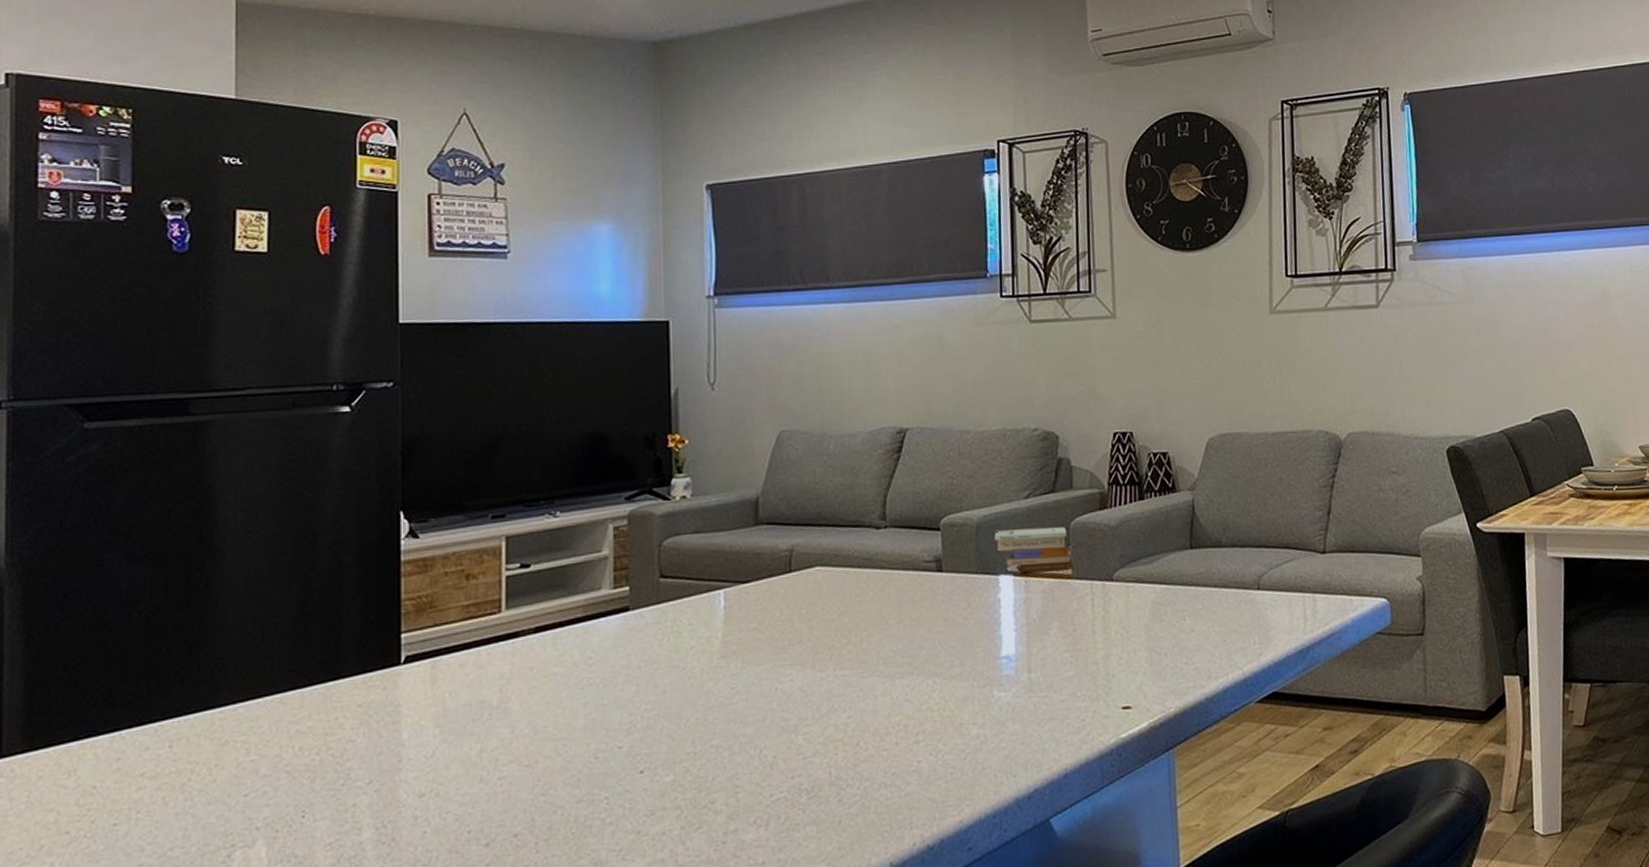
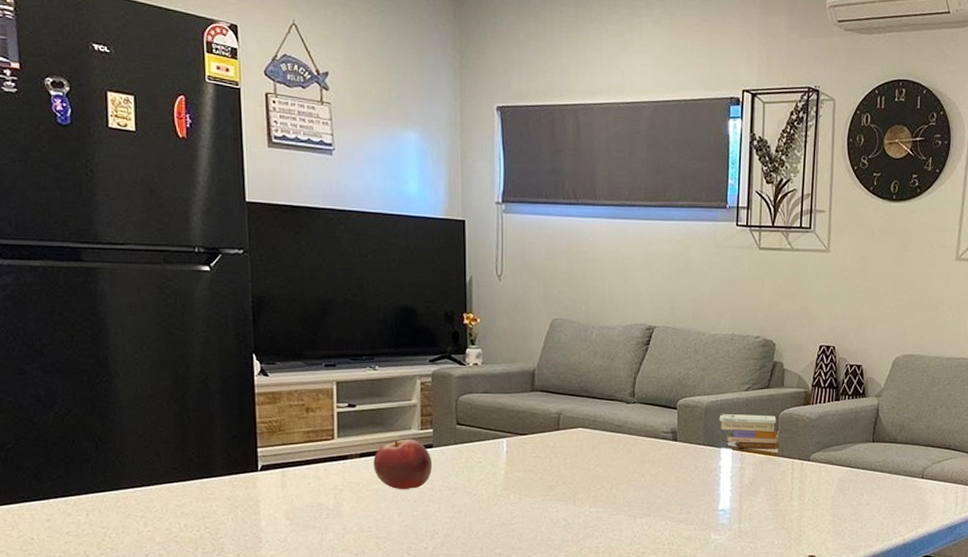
fruit: none [552,601,629,671] -> present [373,439,433,489]

